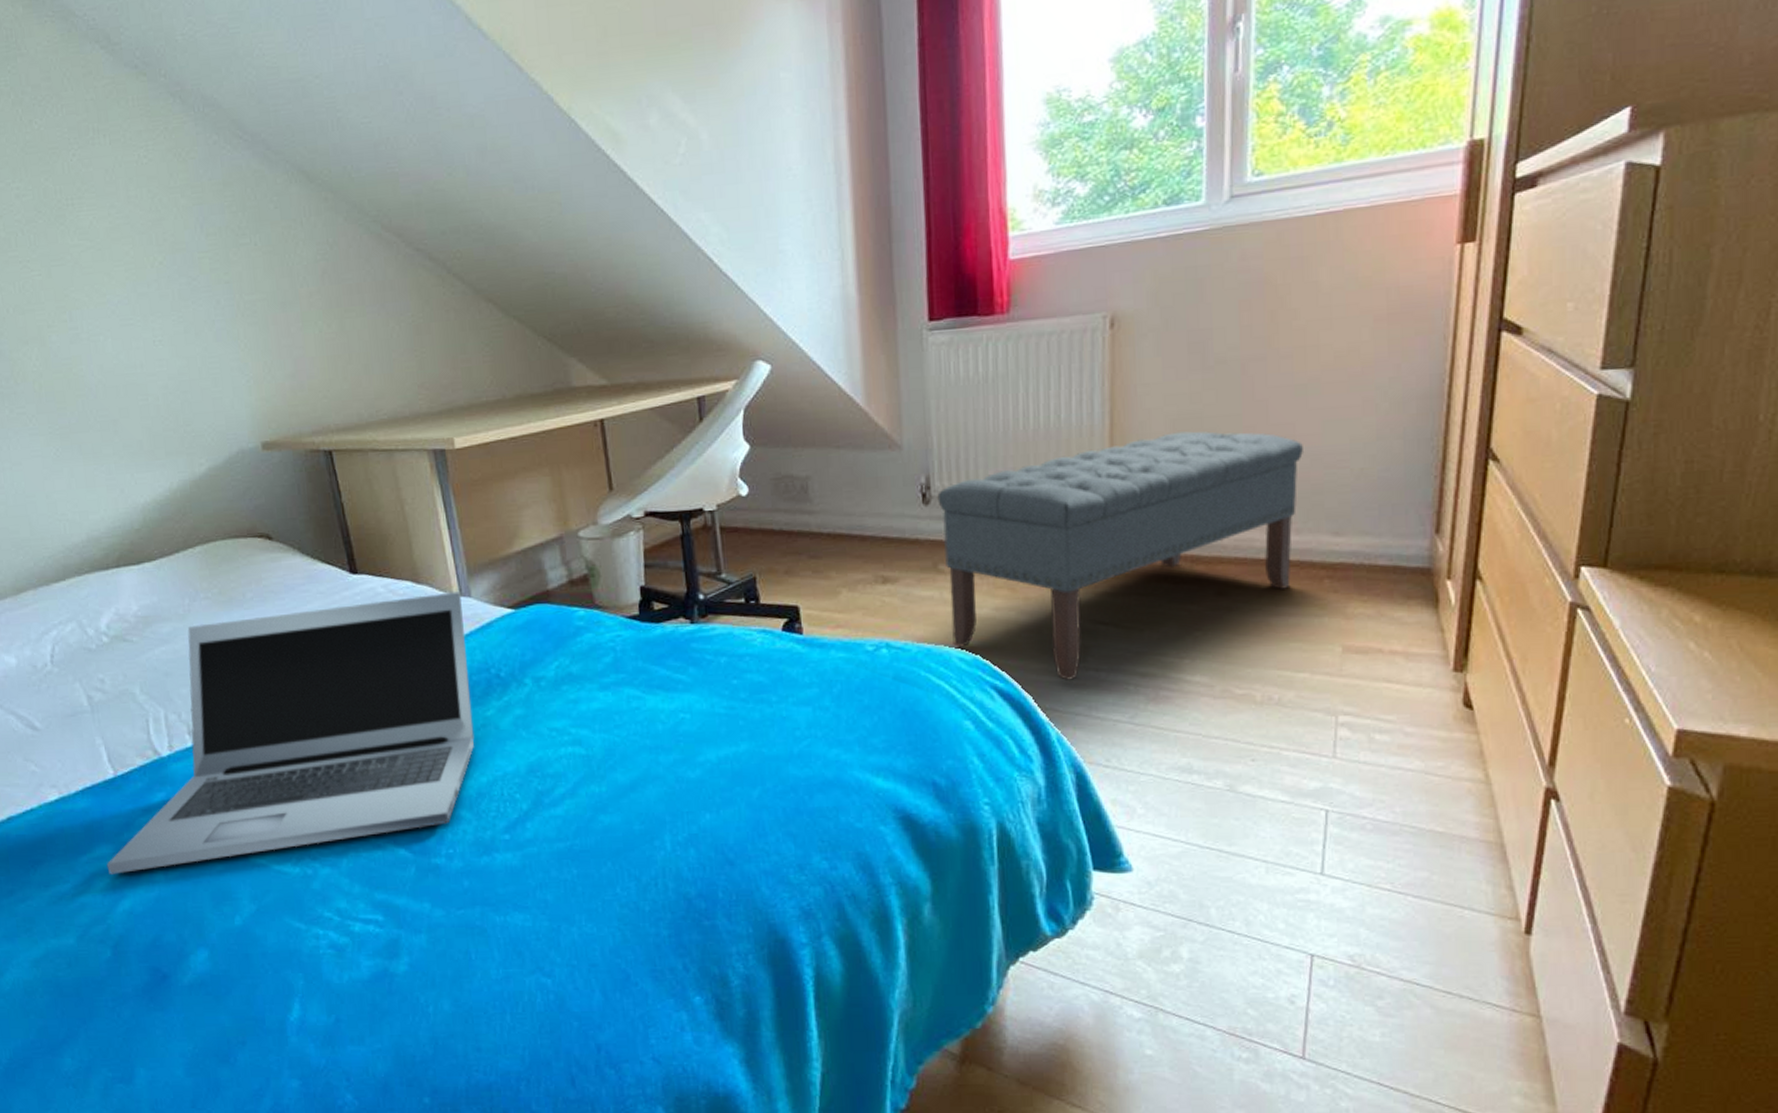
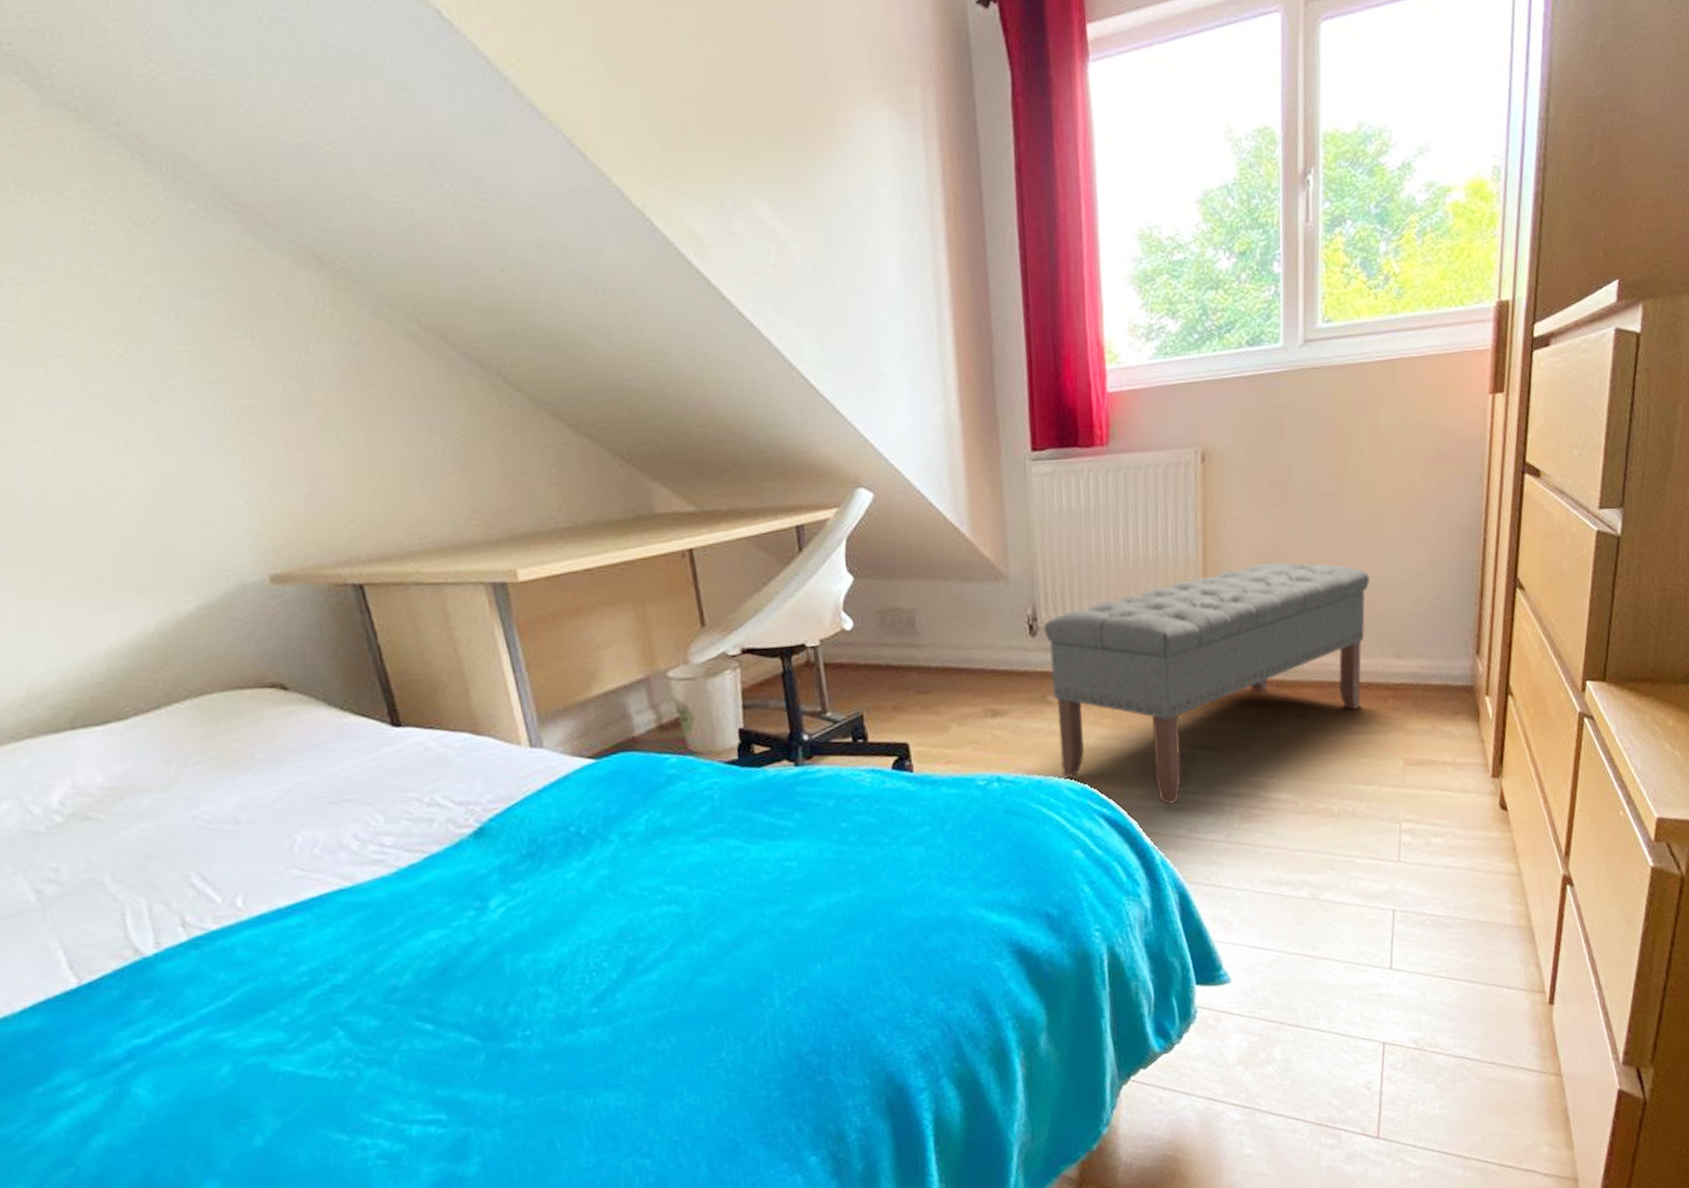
laptop: present [106,591,475,875] -> none [71,742,552,1106]

